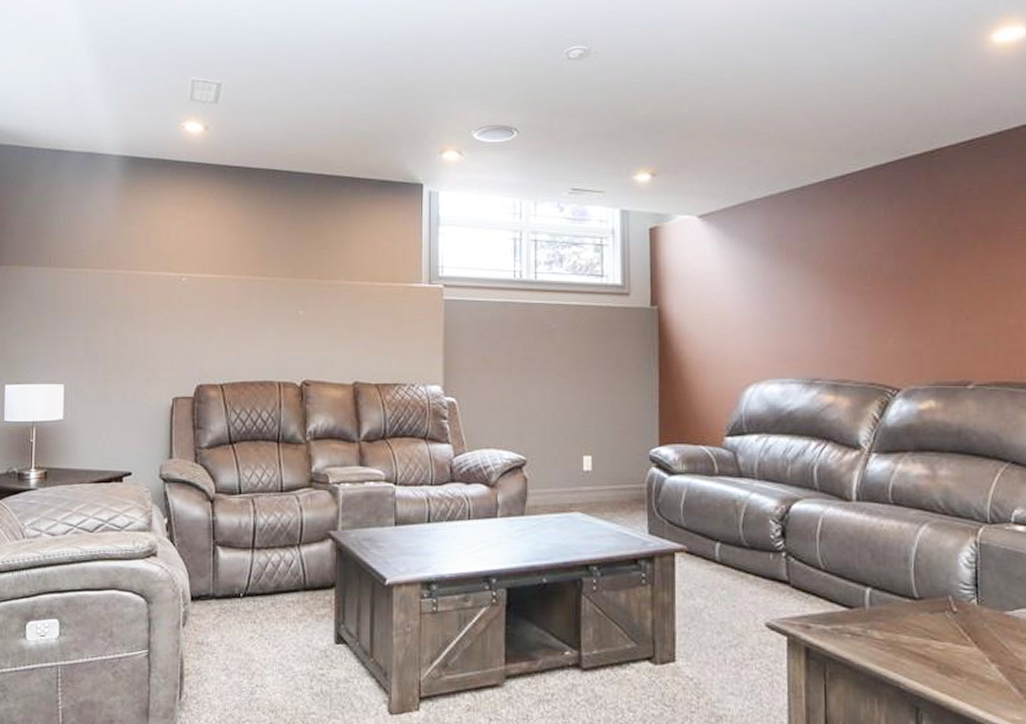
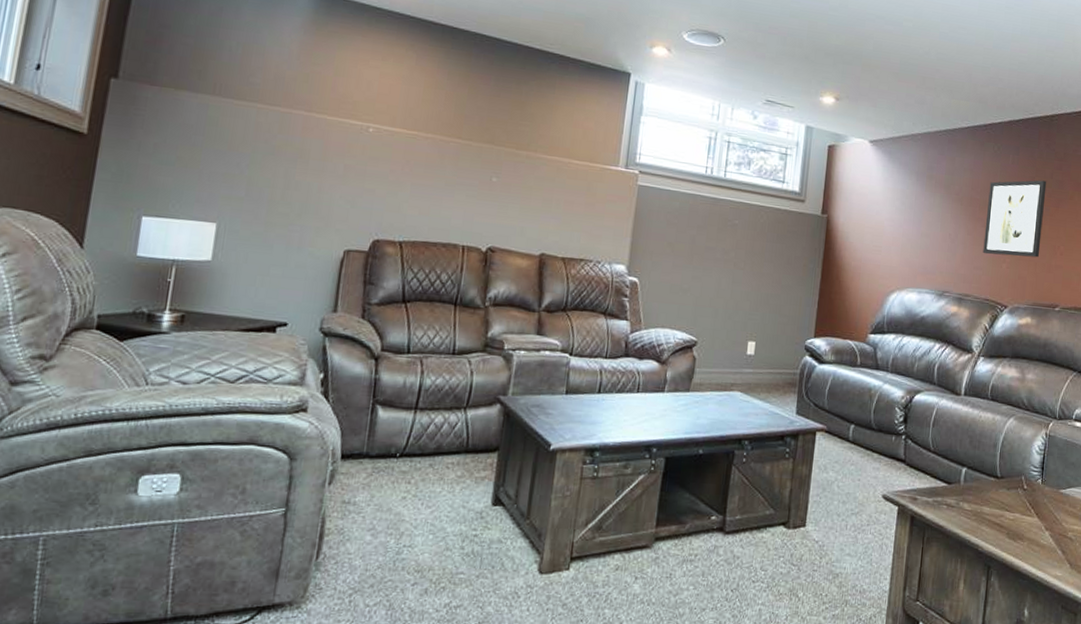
wall art: none [857,231,937,330] -> present [983,180,1047,258]

